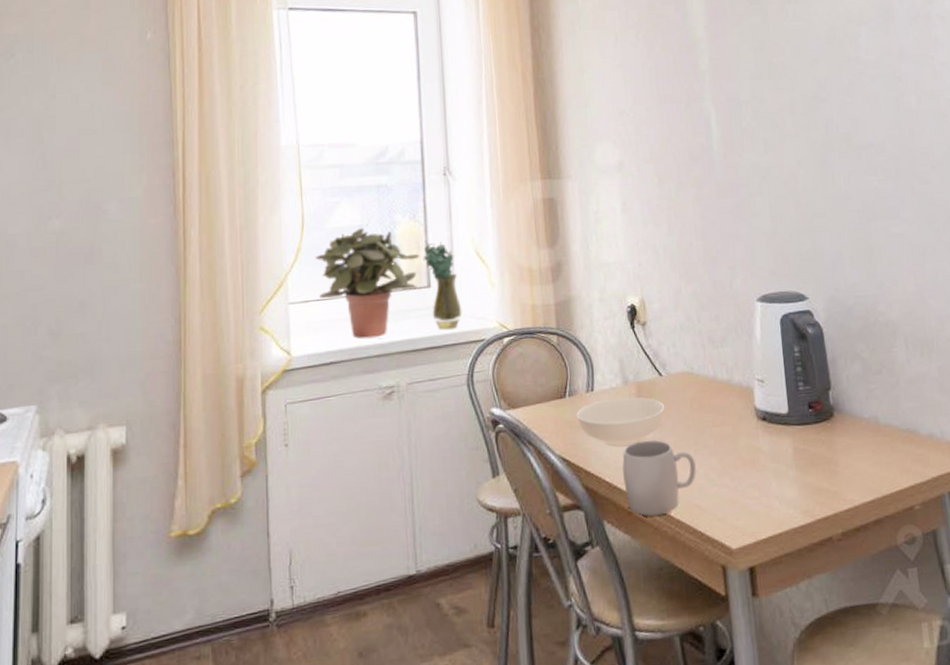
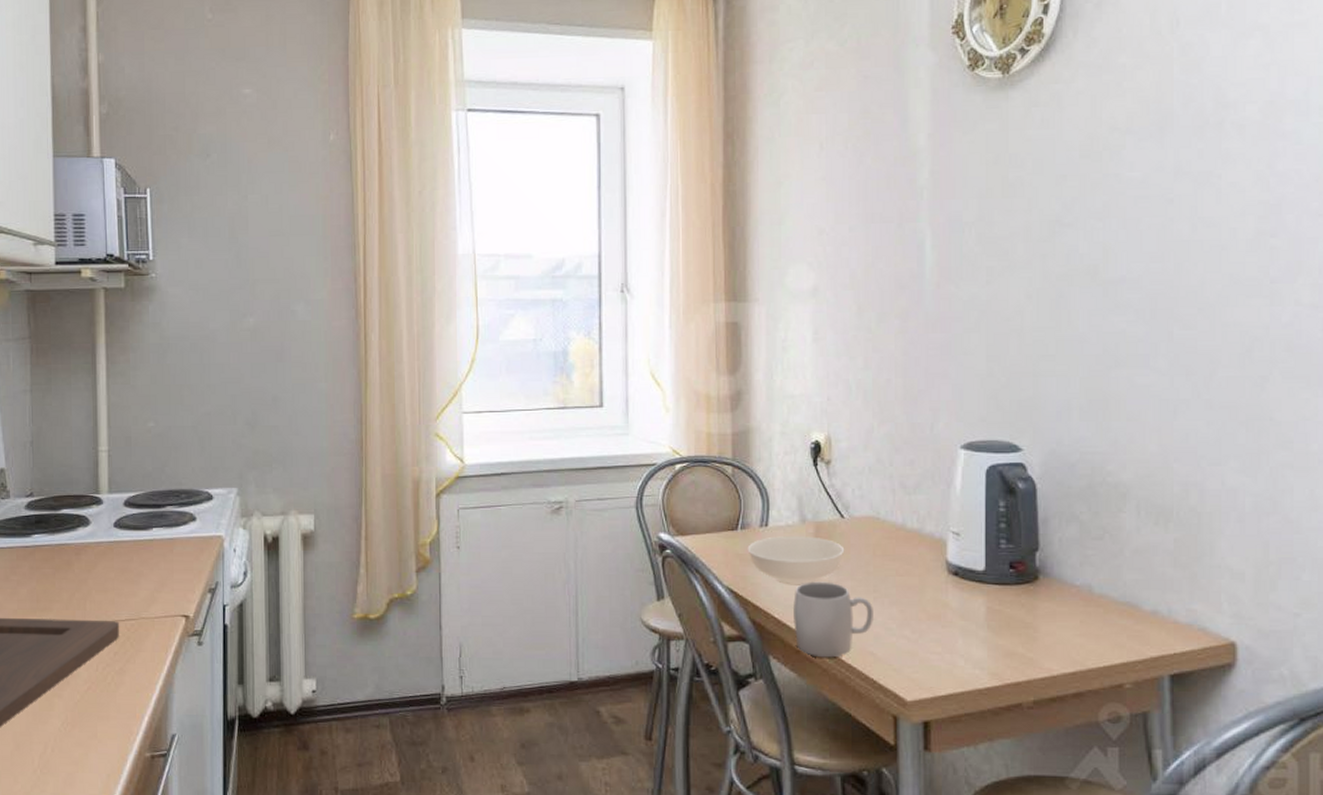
potted plant: present [315,228,420,340] -> none [489,342,593,454]
vase: present [423,241,463,331] -> none [596,359,634,452]

